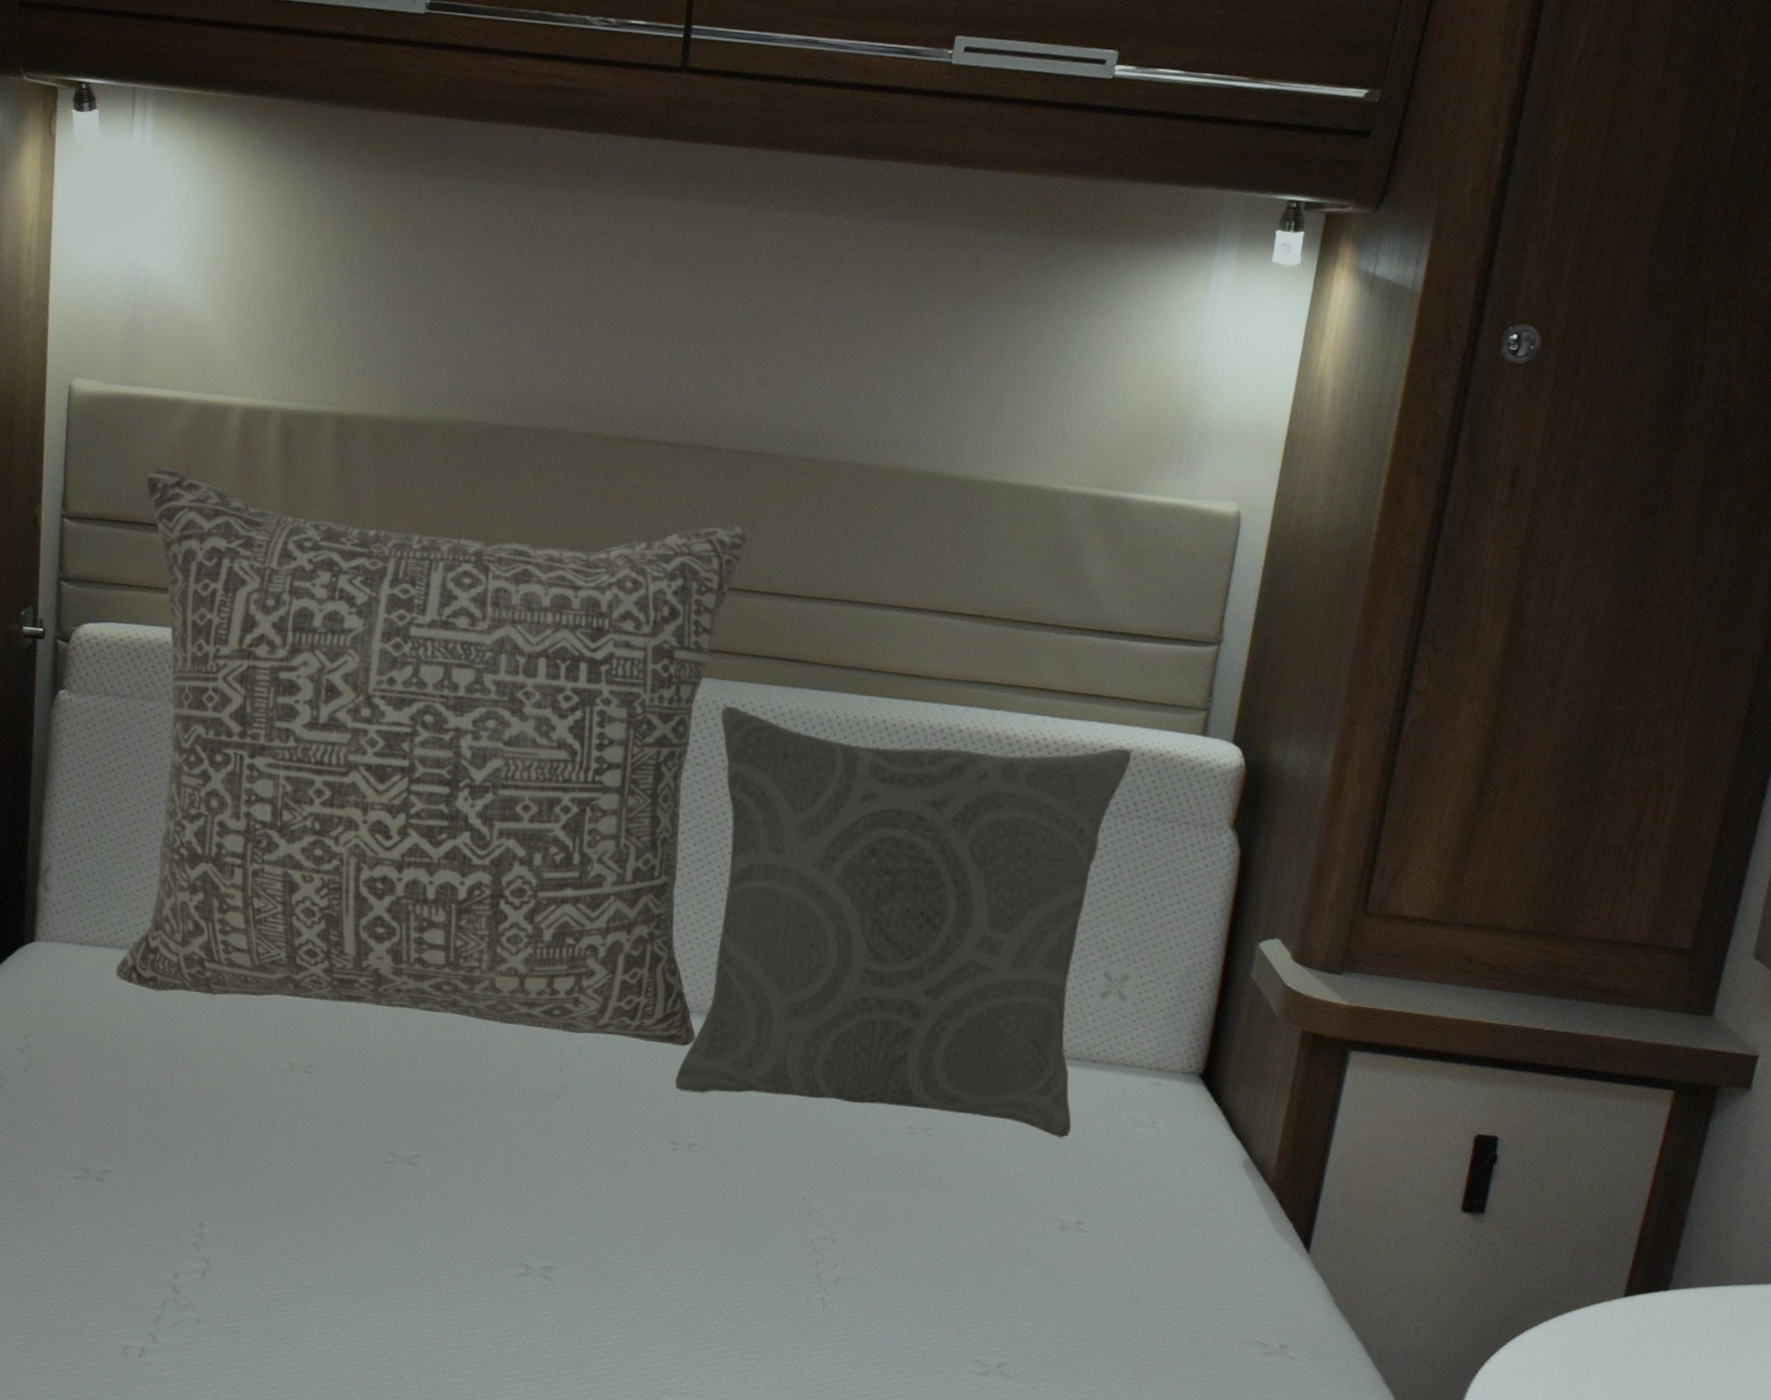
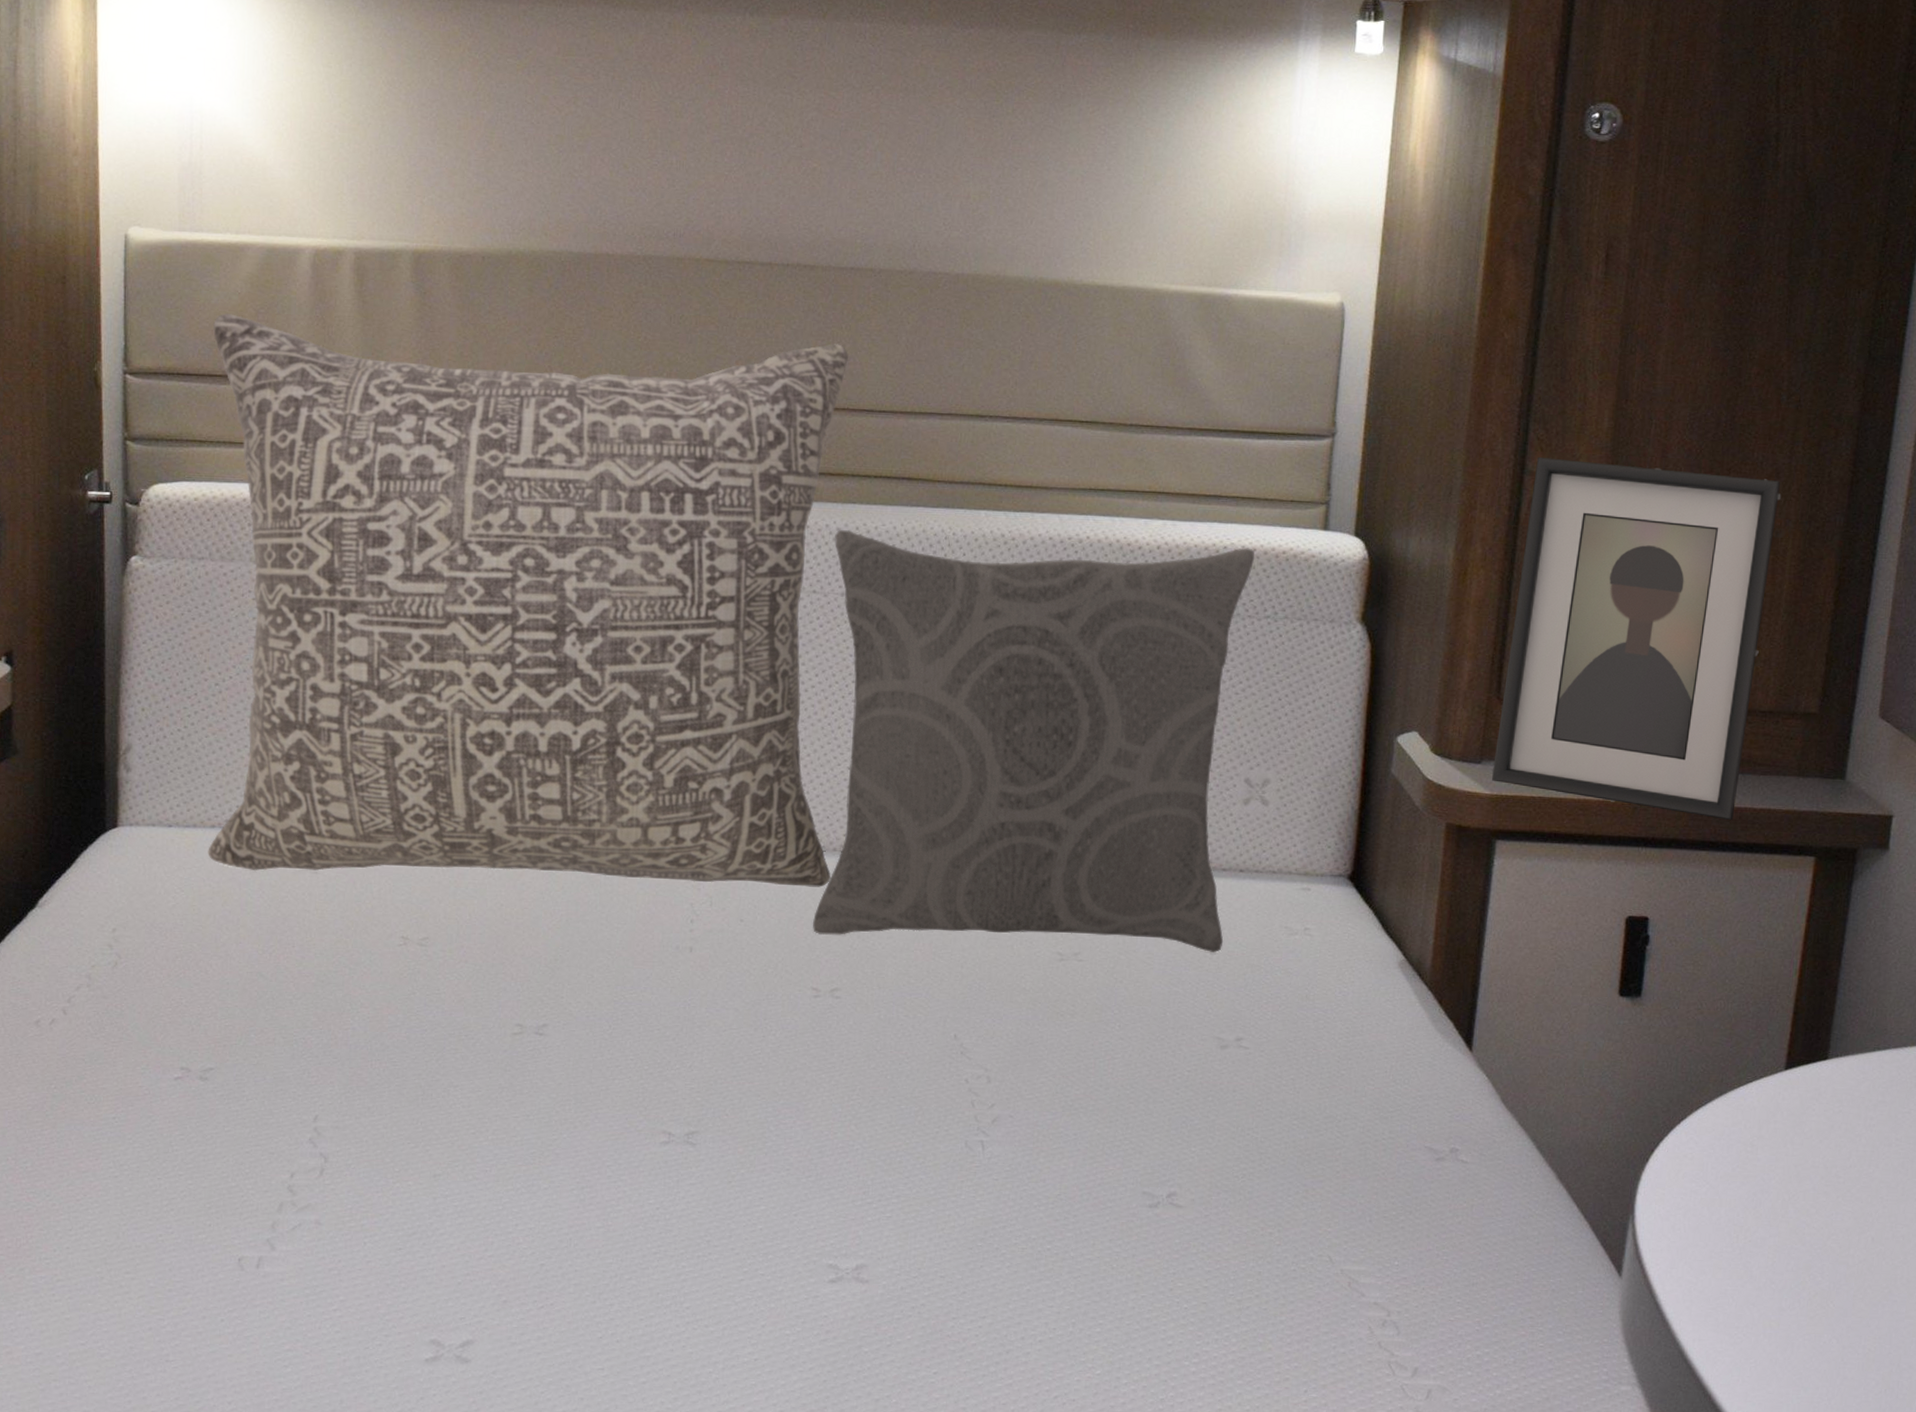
picture frame: none [1350,677,1673,1049] -> present [1491,457,1781,821]

